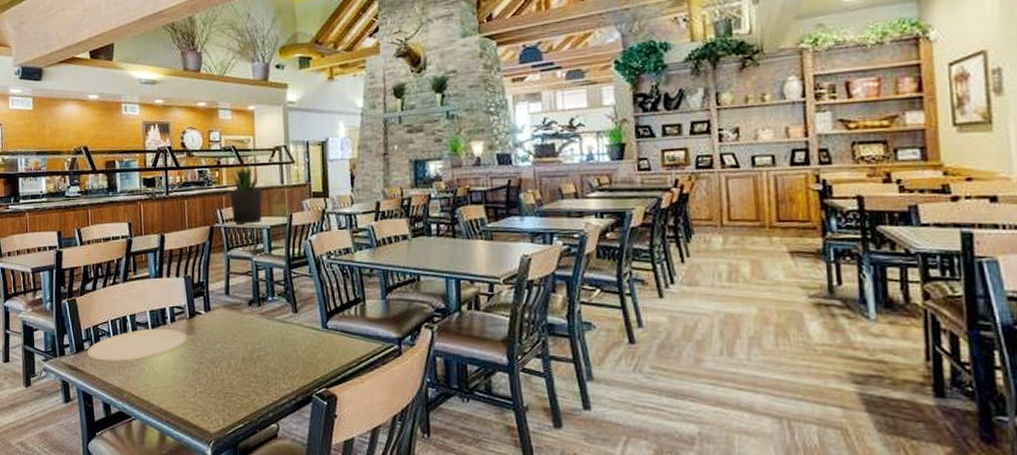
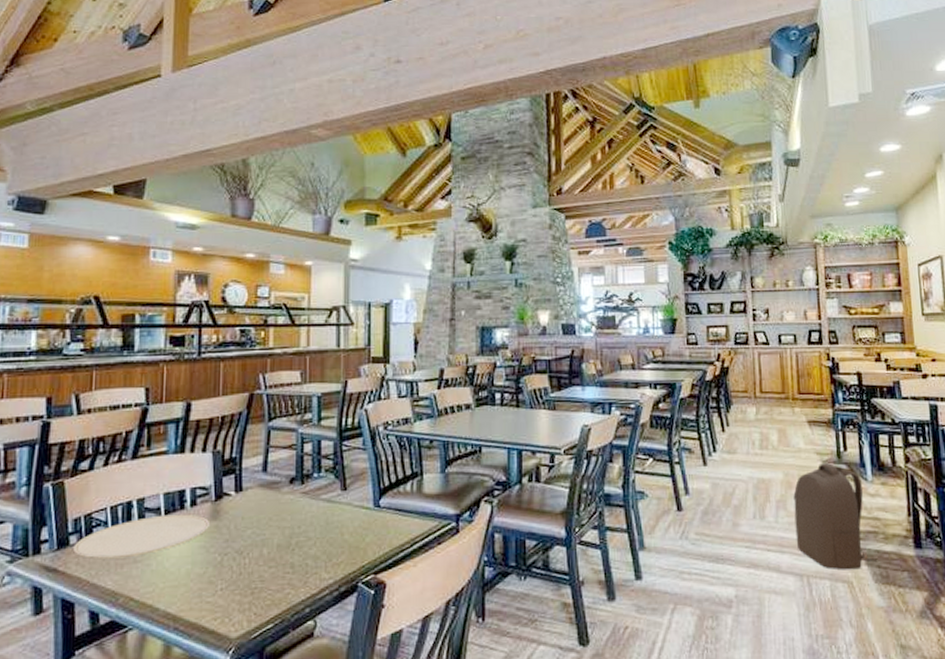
planter: present [228,163,263,224] -> none [275,322,315,391]
backpack: none [770,297,881,415] -> present [793,462,877,569]

